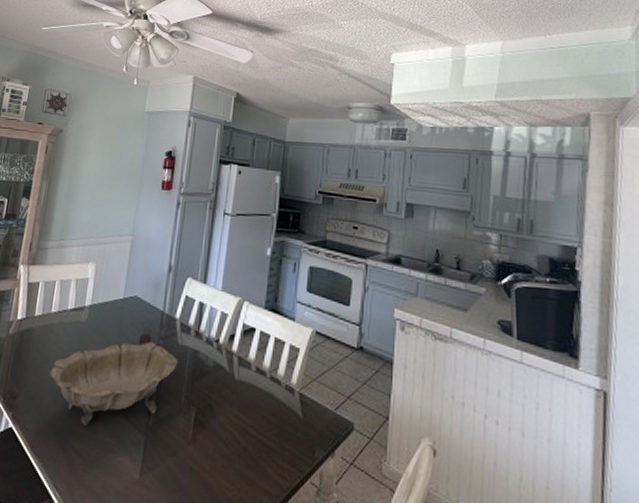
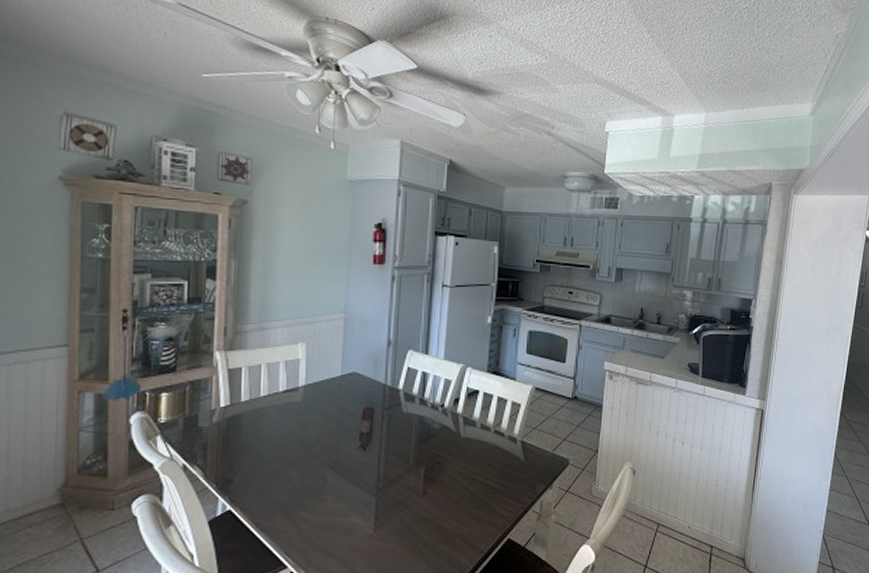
decorative bowl: present [50,342,178,426] -> none [267,413,404,497]

